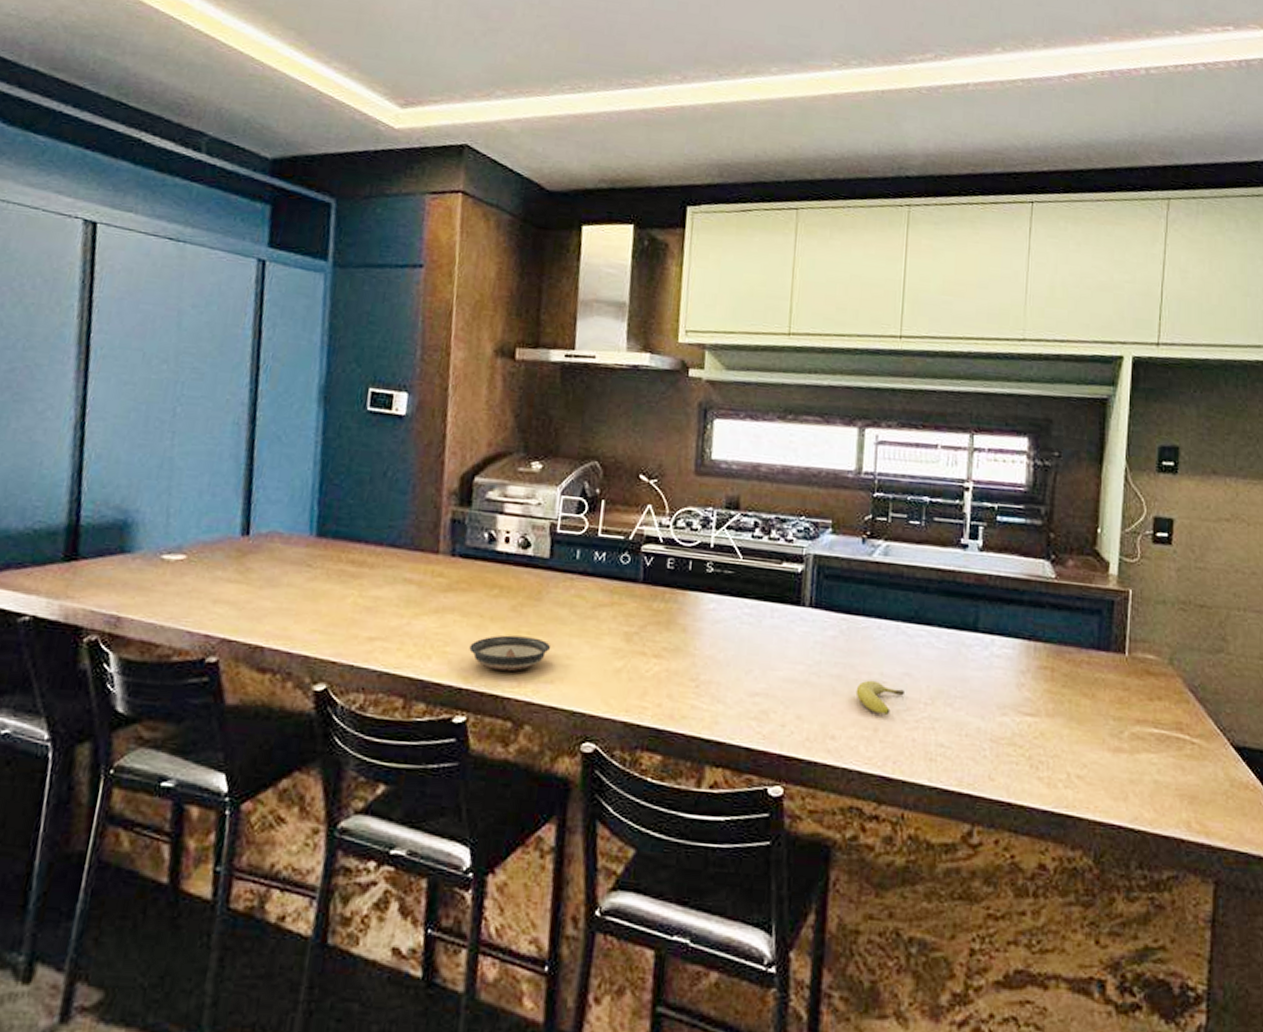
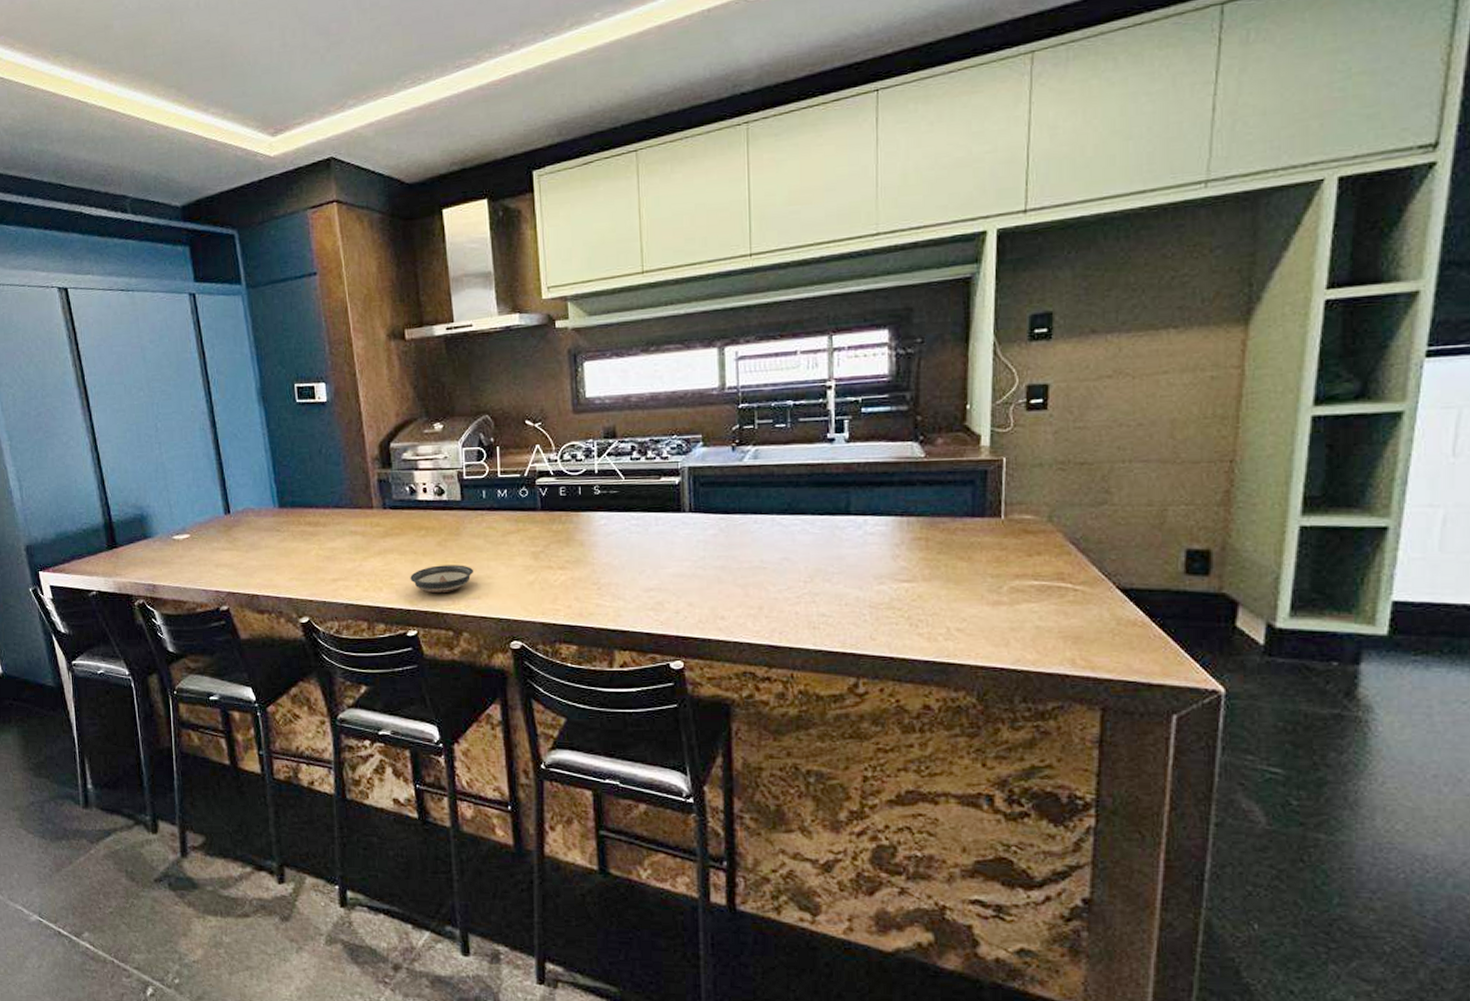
fruit: present [855,680,904,715] -> none [739,567,784,595]

